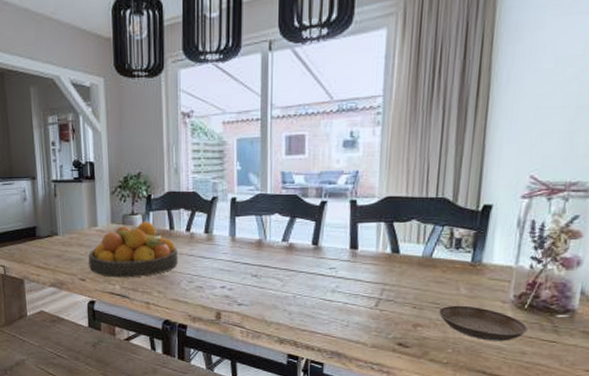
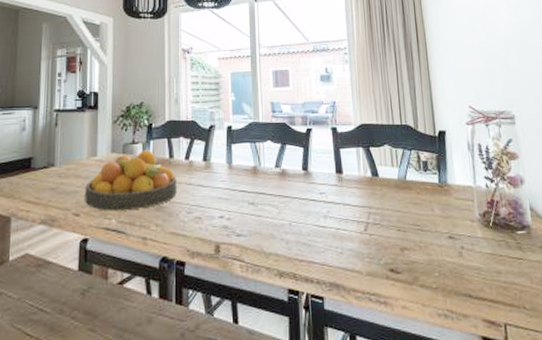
saucer: present [439,305,529,341] -> none [420,226,498,262]

